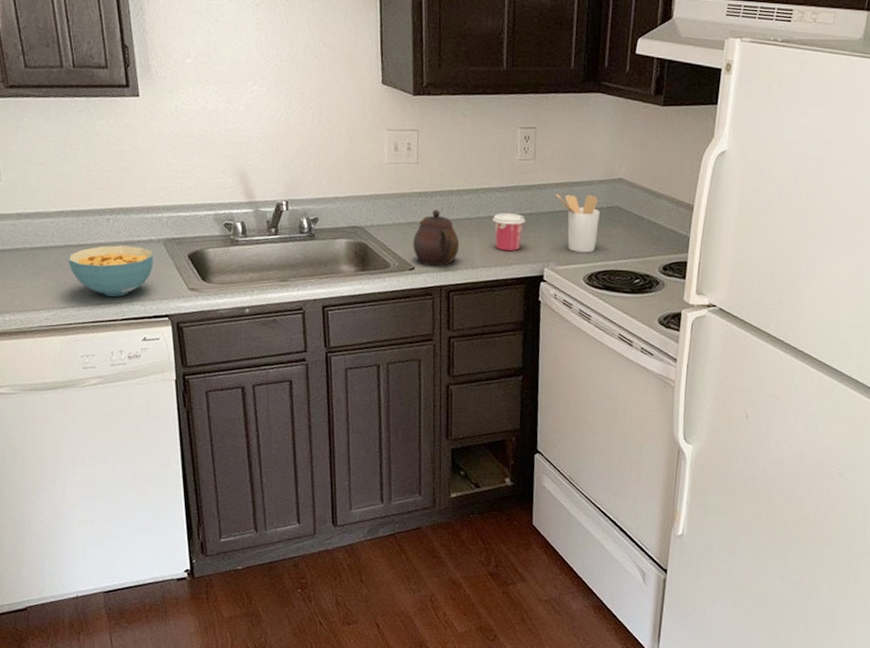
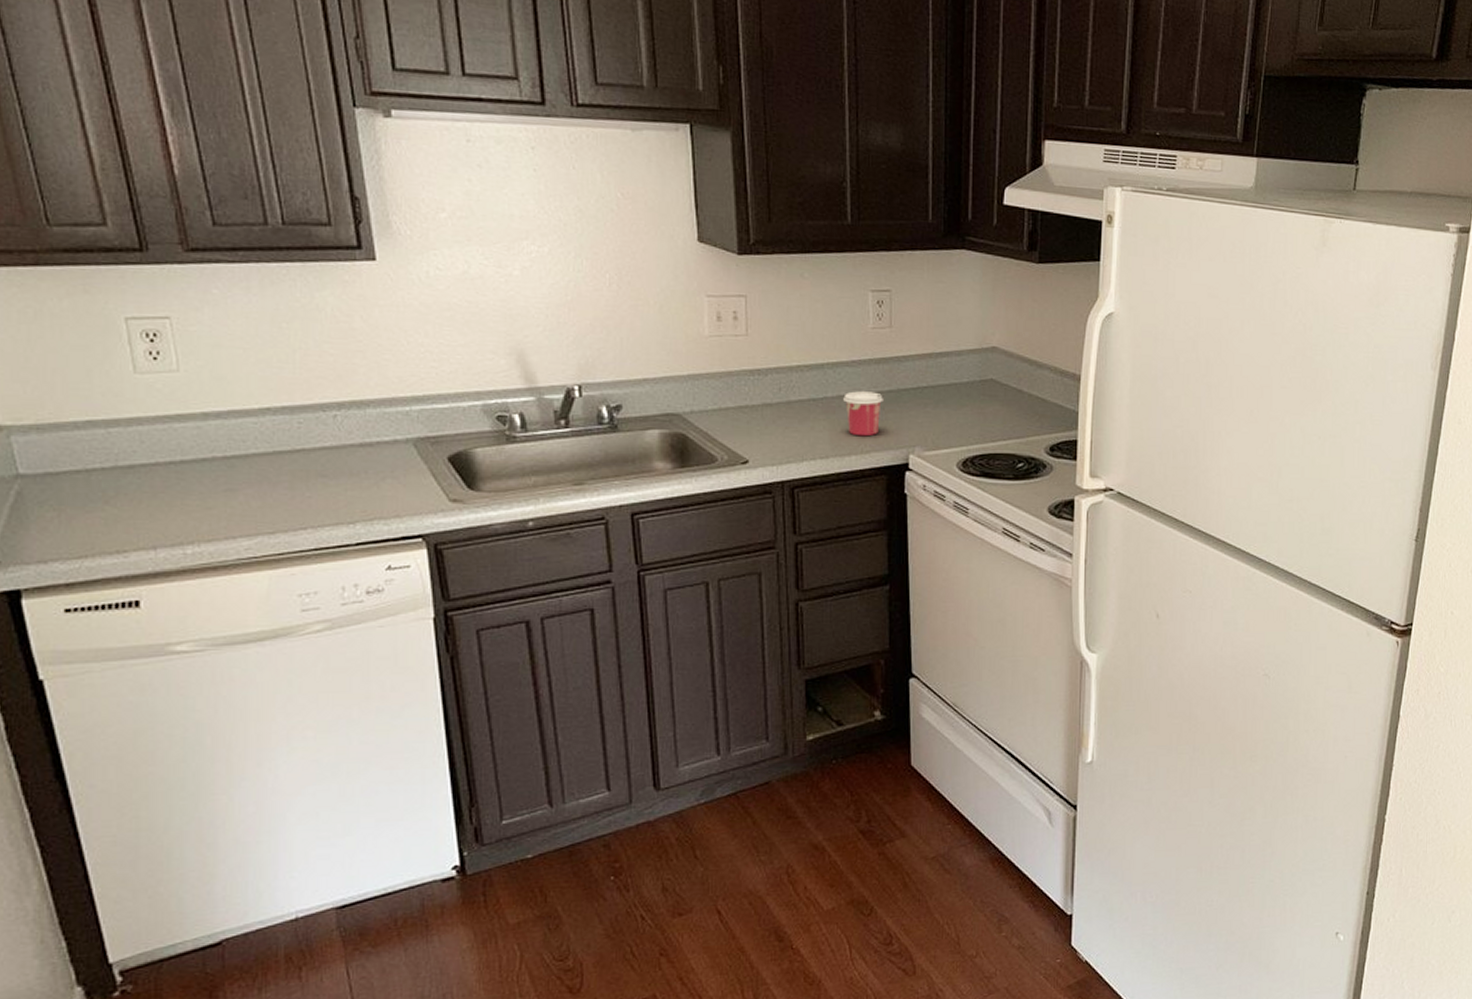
cereal bowl: present [68,245,153,297] -> none [278,449,399,515]
teapot: present [413,209,460,267] -> none [745,390,804,459]
utensil holder: present [556,194,600,253] -> none [919,367,972,435]

